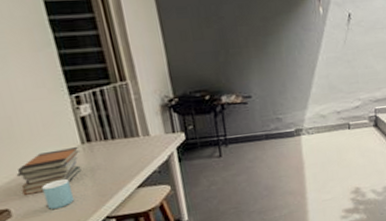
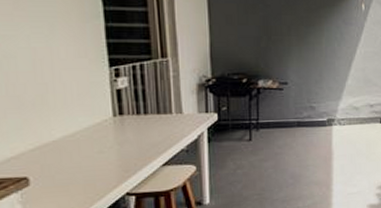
book stack: present [16,147,81,195] -> none [42,119,109,164]
mug: present [42,178,74,210] -> none [66,150,96,182]

